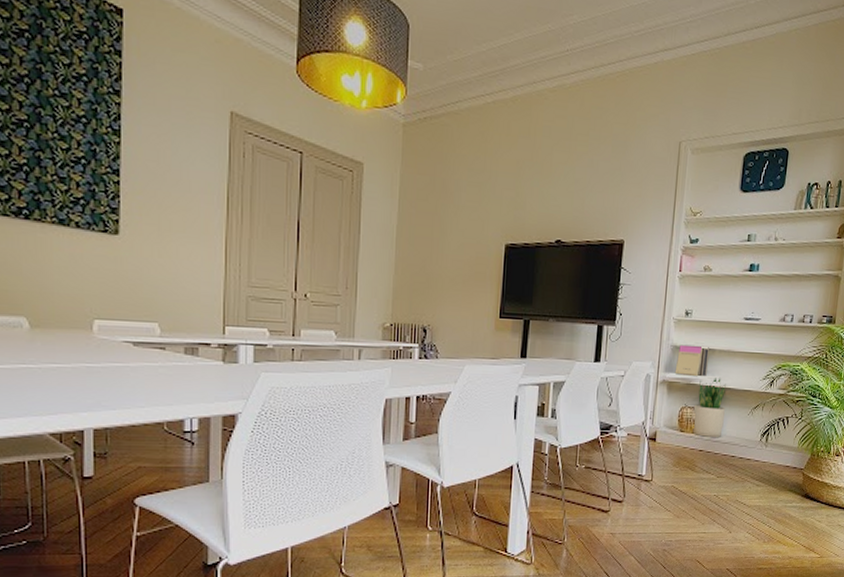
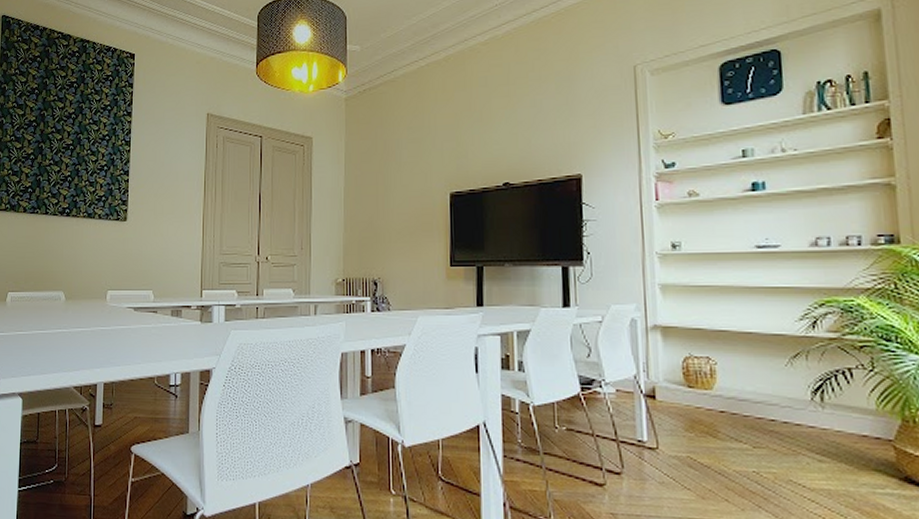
books: present [674,345,710,377] -> none [668,282,714,320]
planter: present [692,378,726,438] -> none [702,320,751,396]

